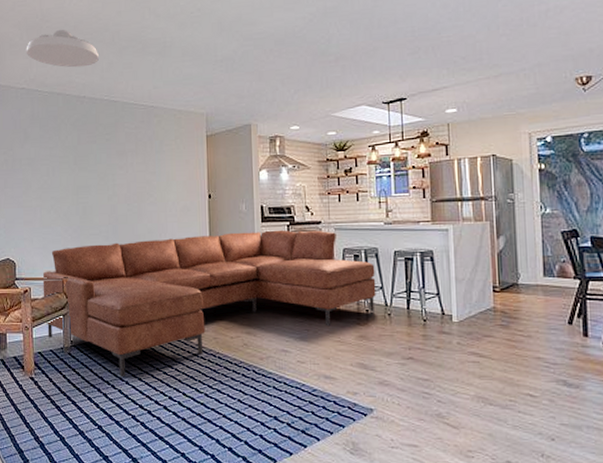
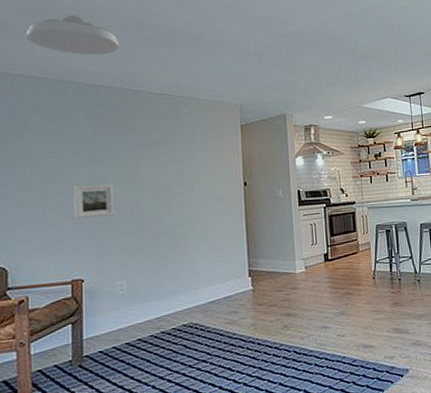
sofa: present [42,230,376,377] -> none [45,210,407,382]
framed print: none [63,190,95,221] -> present [74,184,114,219]

